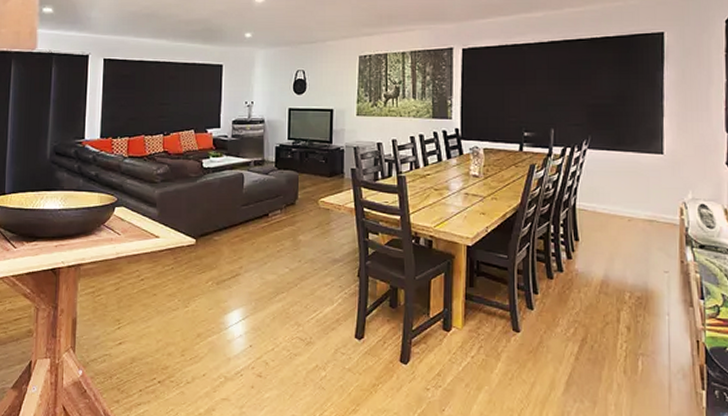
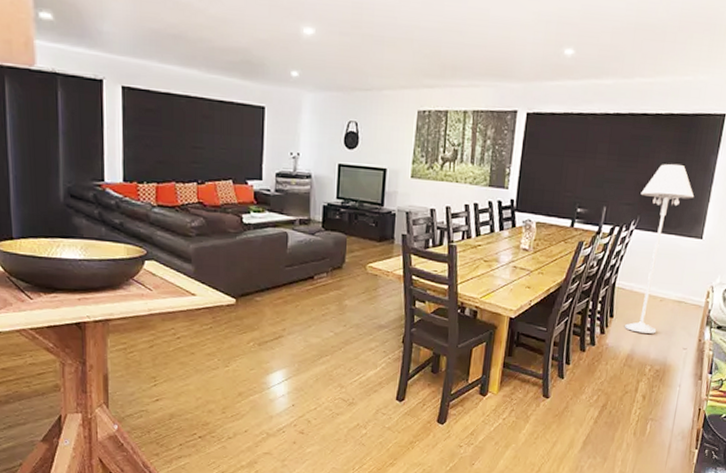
floor lamp: none [588,82,646,257] -> present [625,163,695,334]

